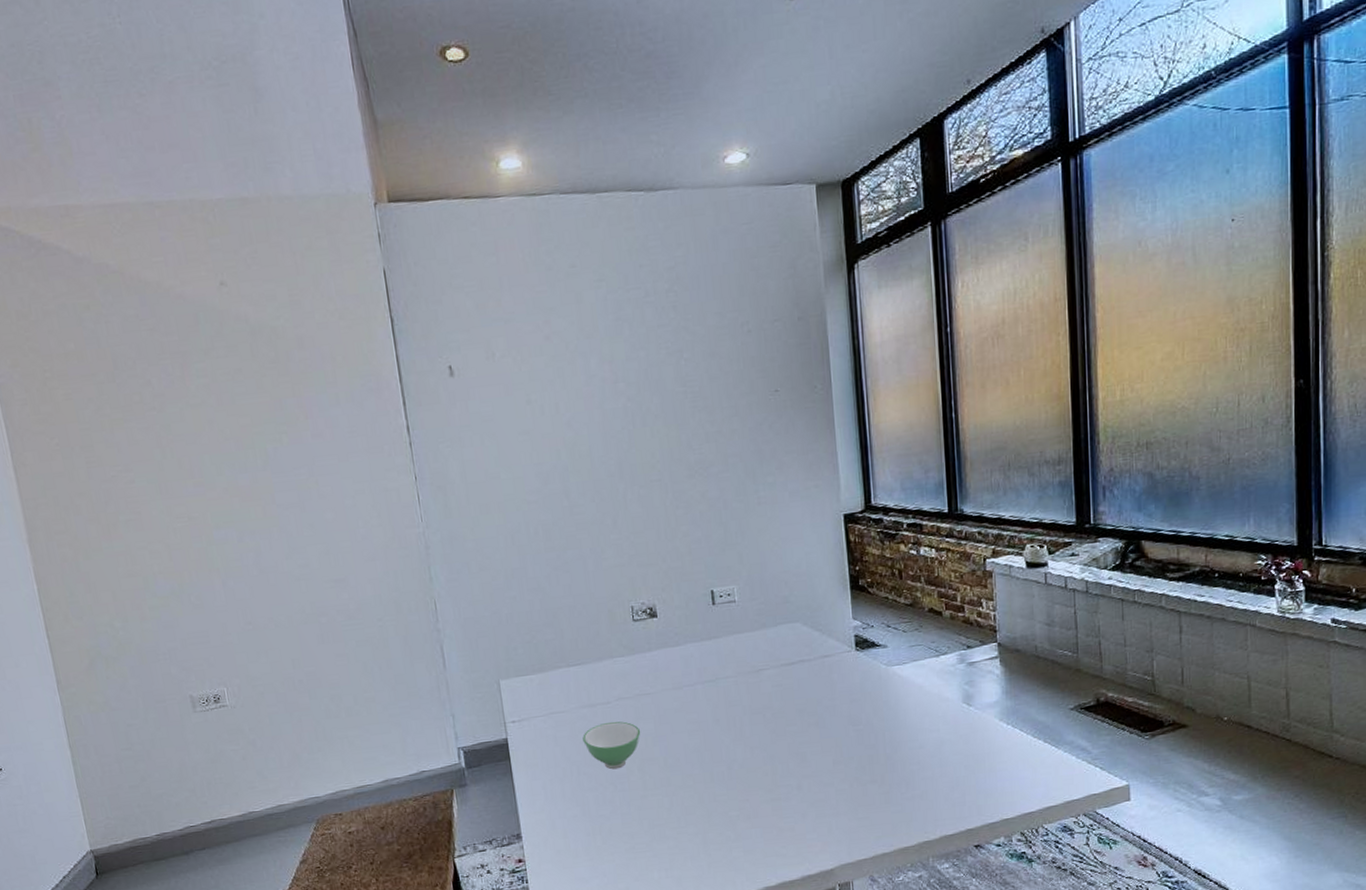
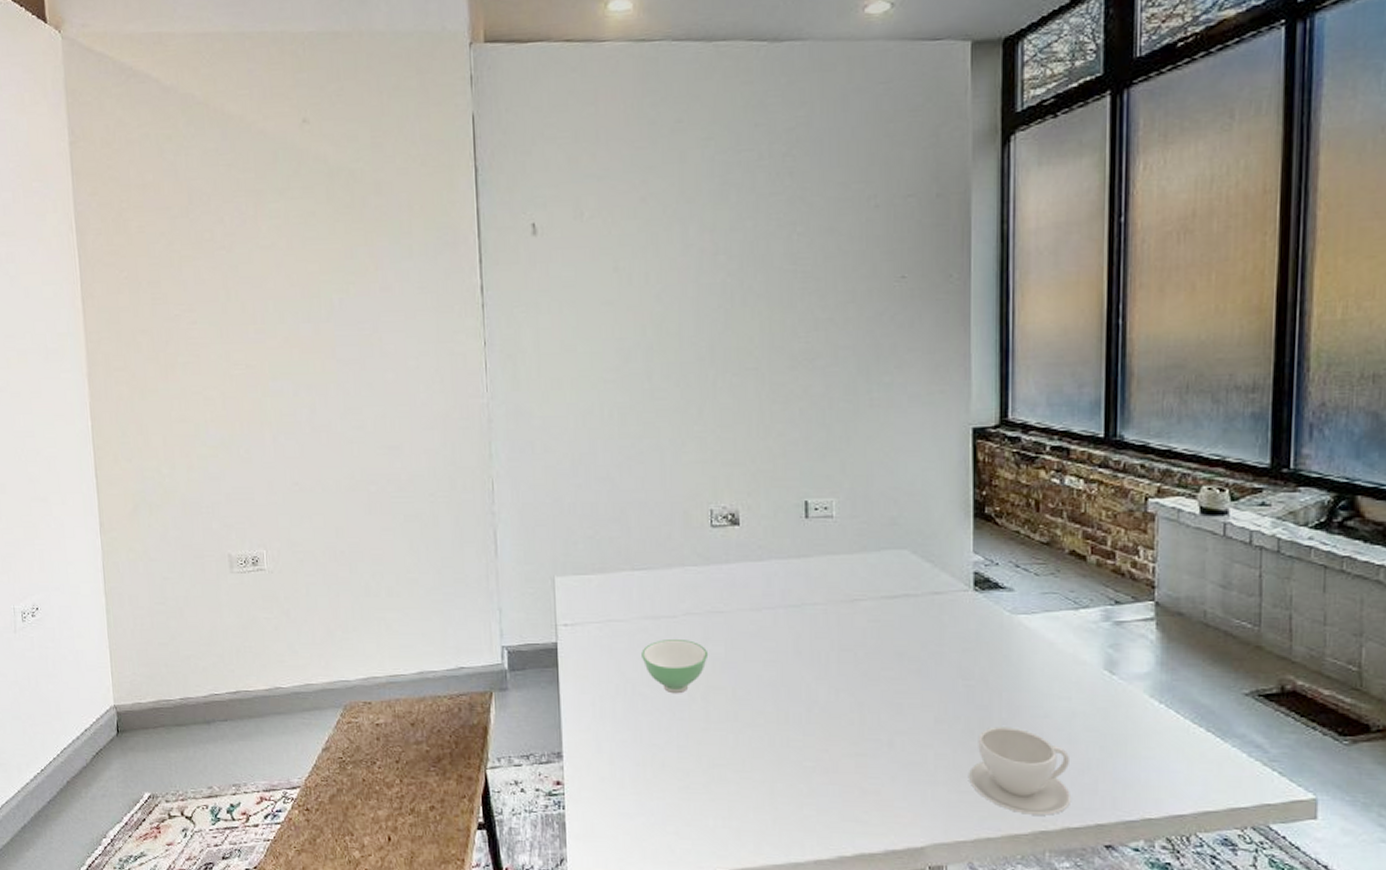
teacup: none [864,760,946,830] -> present [969,727,1072,816]

